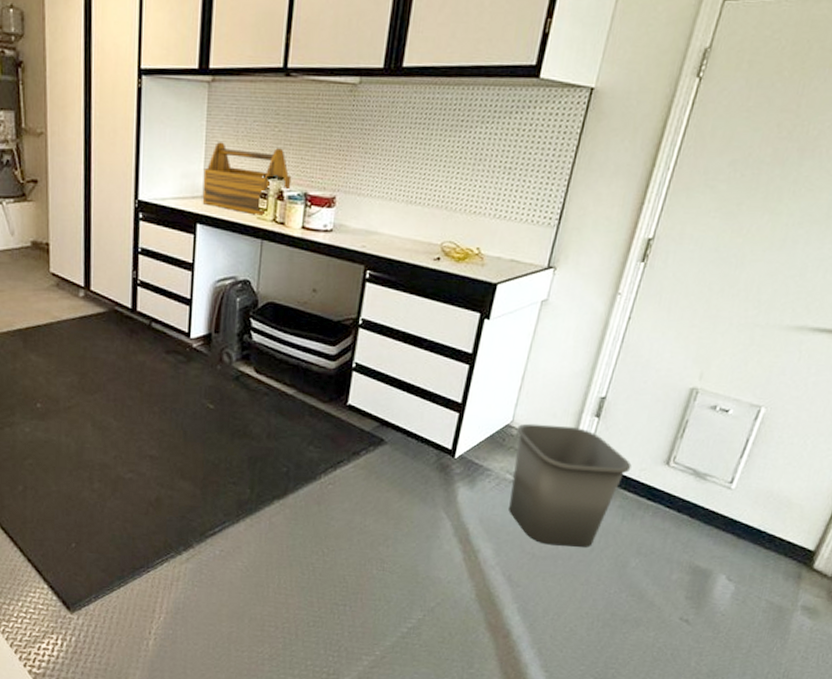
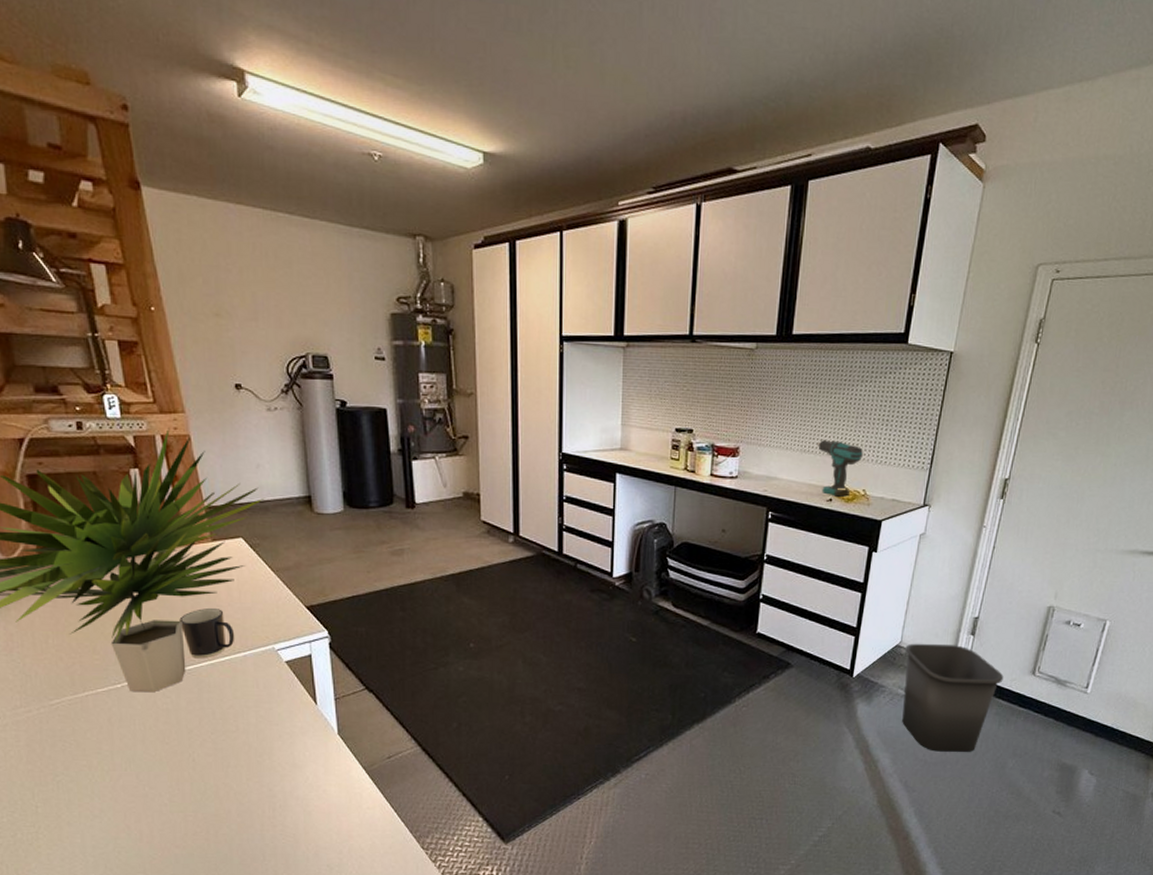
toolbox: present [202,142,292,216] -> none [620,400,700,465]
power drill: none [425,190,479,256] -> present [816,440,863,497]

